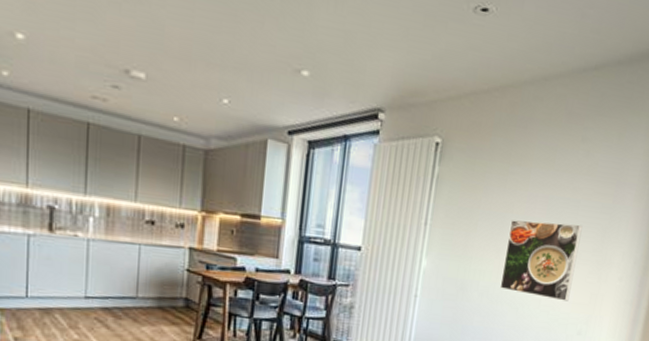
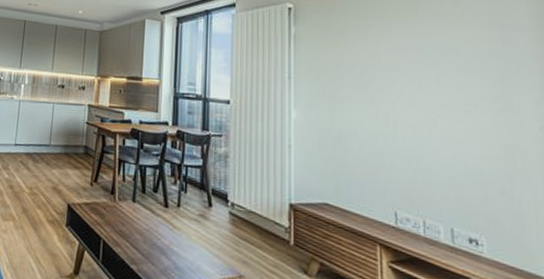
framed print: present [499,220,583,302] -> none [380,70,476,155]

